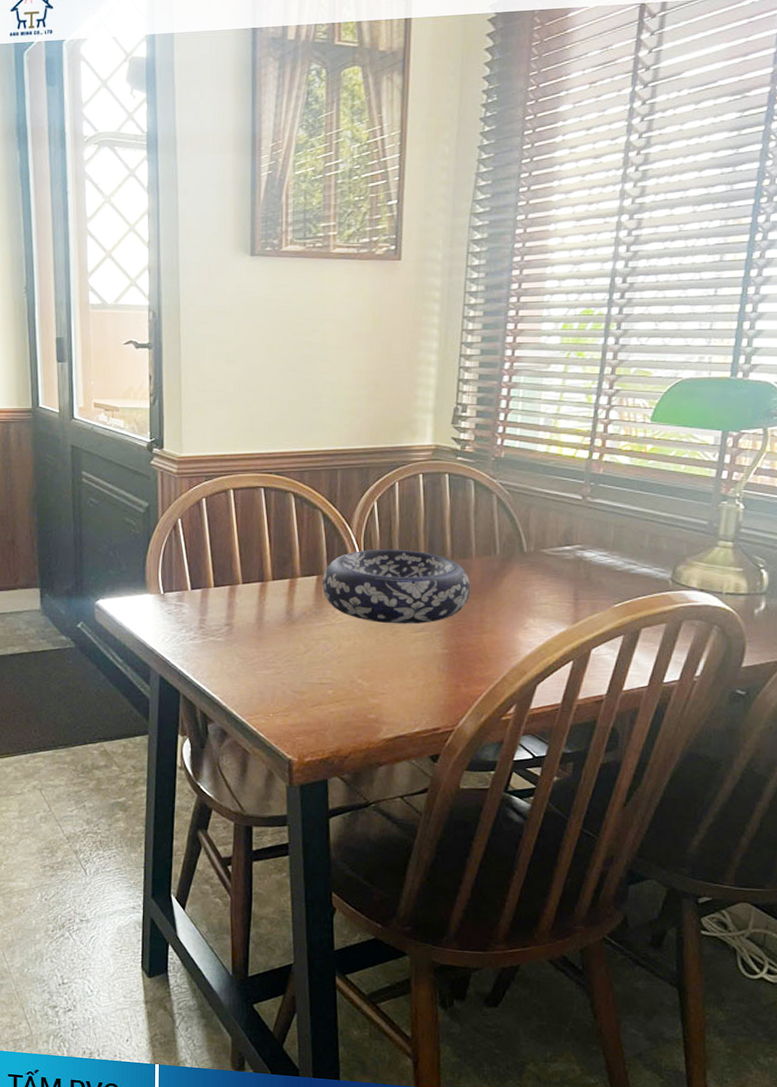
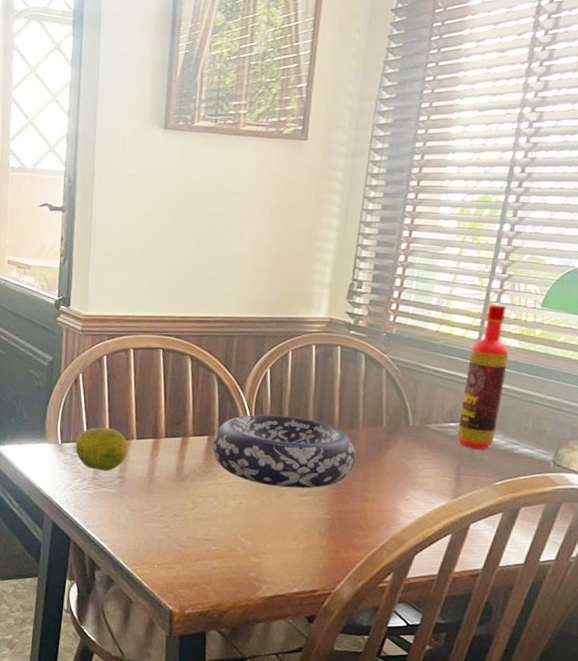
fruit: none [179,574,234,619] -> present [76,427,128,471]
bottle: none [573,419,620,571] -> present [457,302,508,449]

